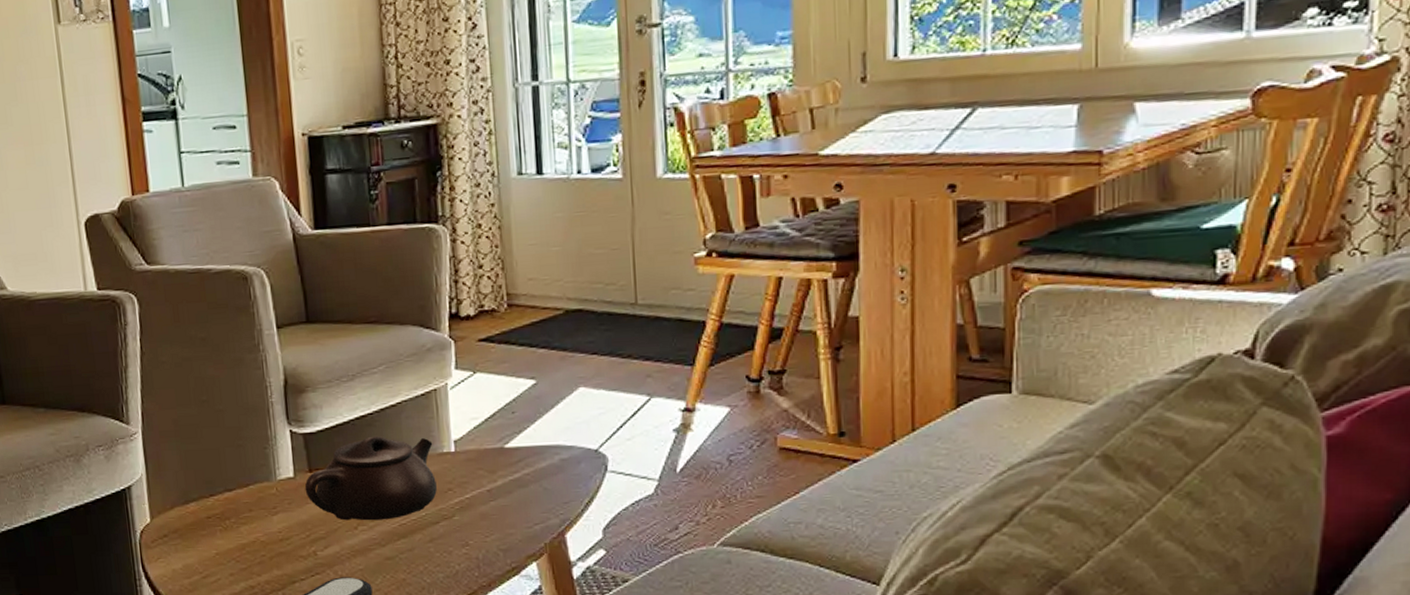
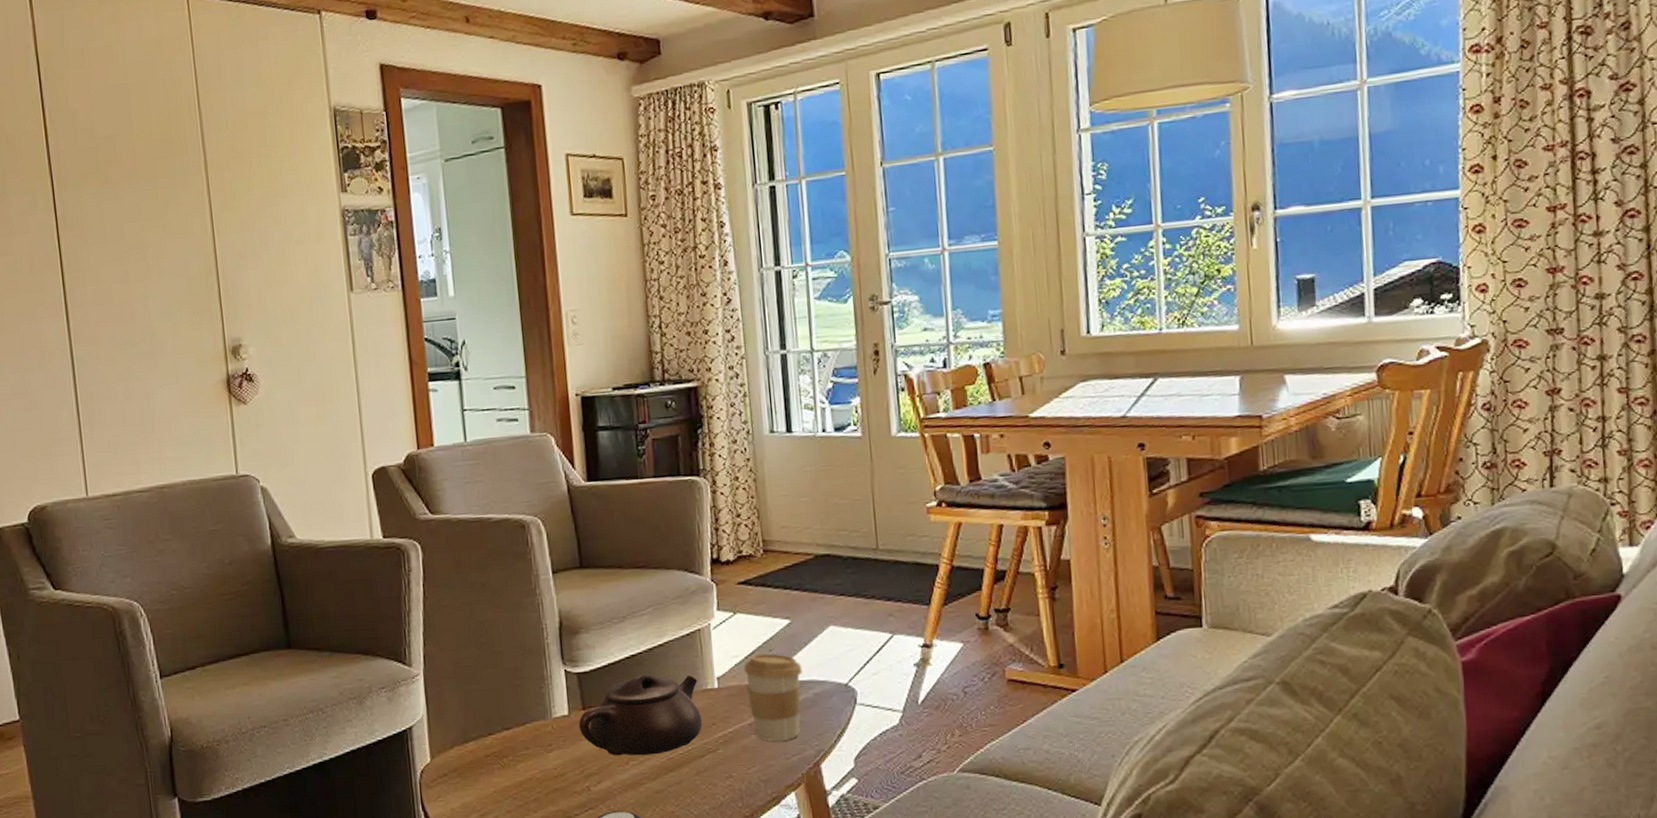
coffee cup: none [483,416,549,509] -> present [744,653,803,741]

